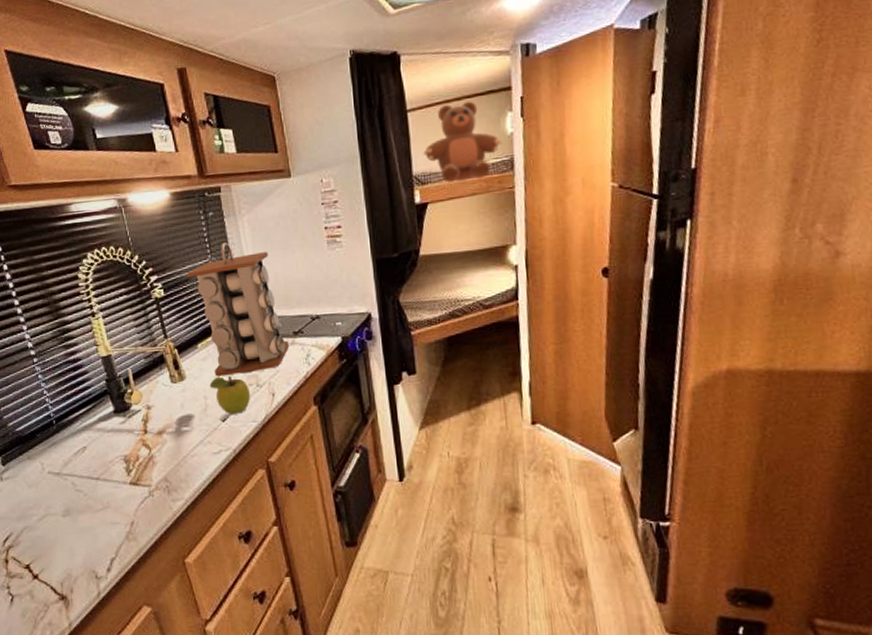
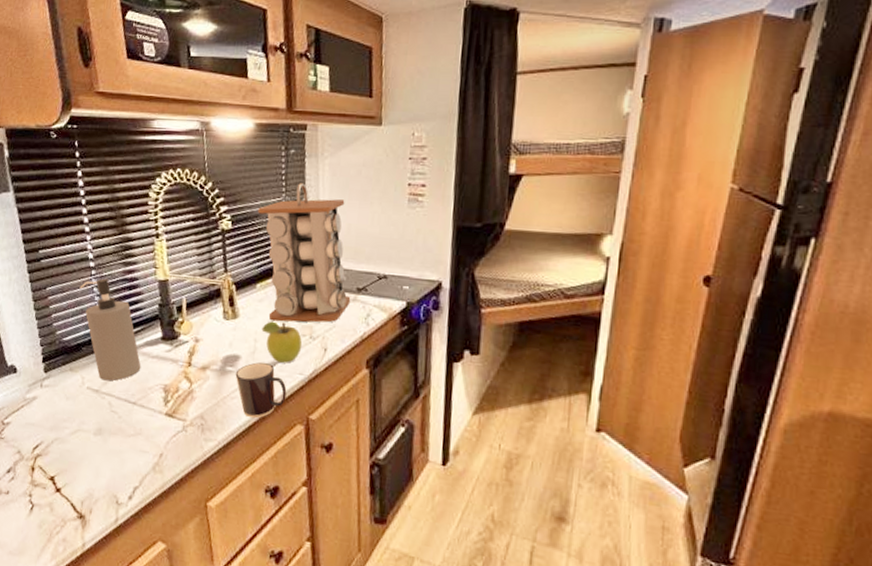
soap dispenser: none [24,364,98,463] -> present [79,278,141,381]
mug: none [191,417,244,472] -> present [235,362,287,419]
teddy bear: present [423,101,503,182] -> none [526,71,616,158]

